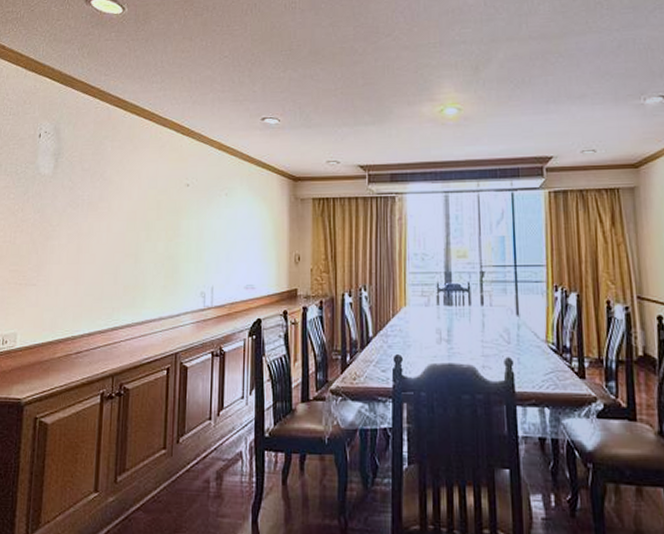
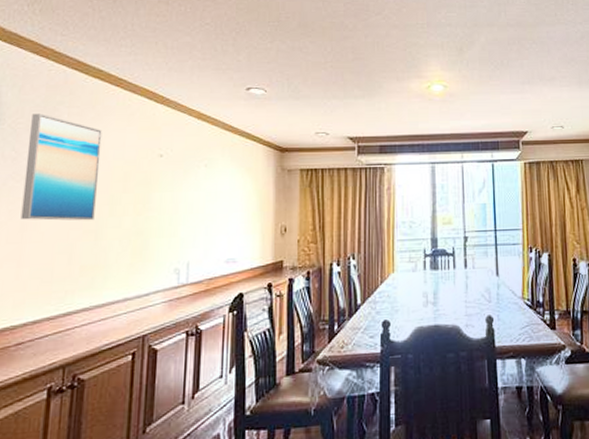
wall art: none [77,147,139,245] -> present [20,113,102,221]

